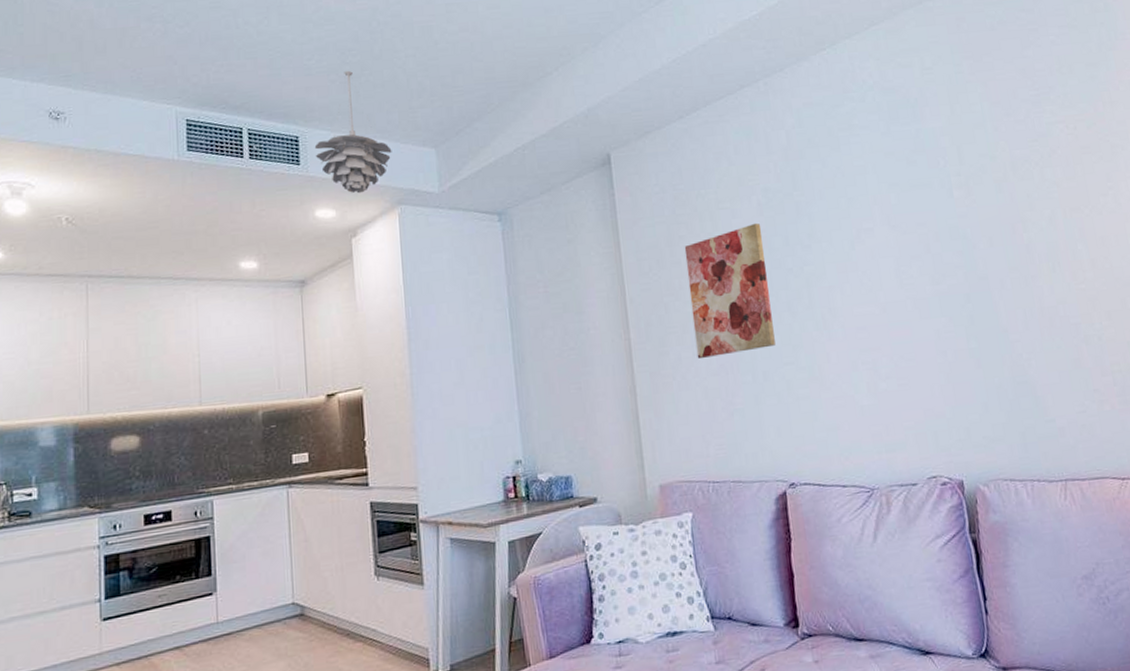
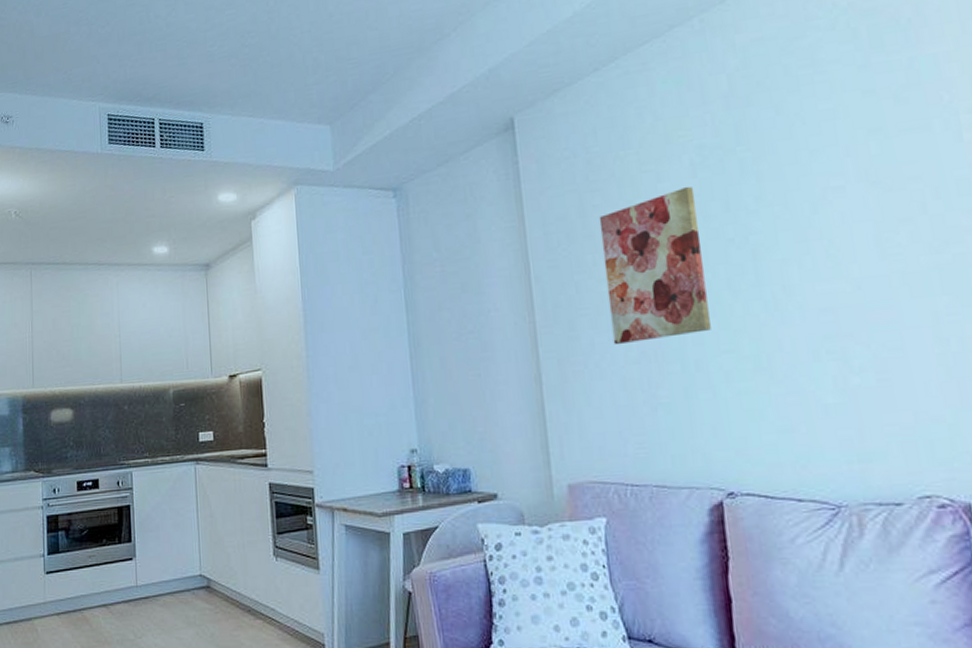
pendant light: present [314,70,392,194] -> none [217,52,289,176]

